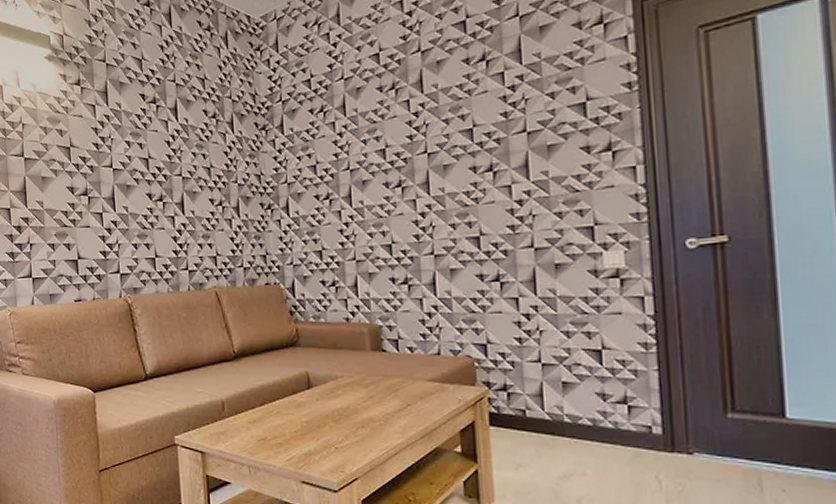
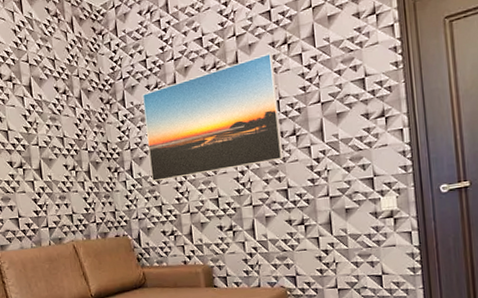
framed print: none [303,71,476,222] -> present [141,53,284,182]

